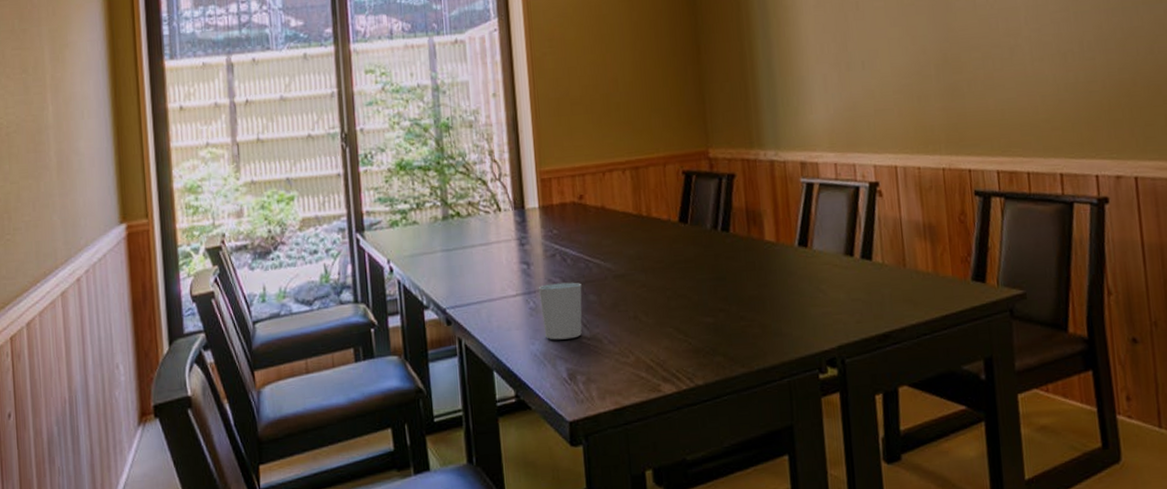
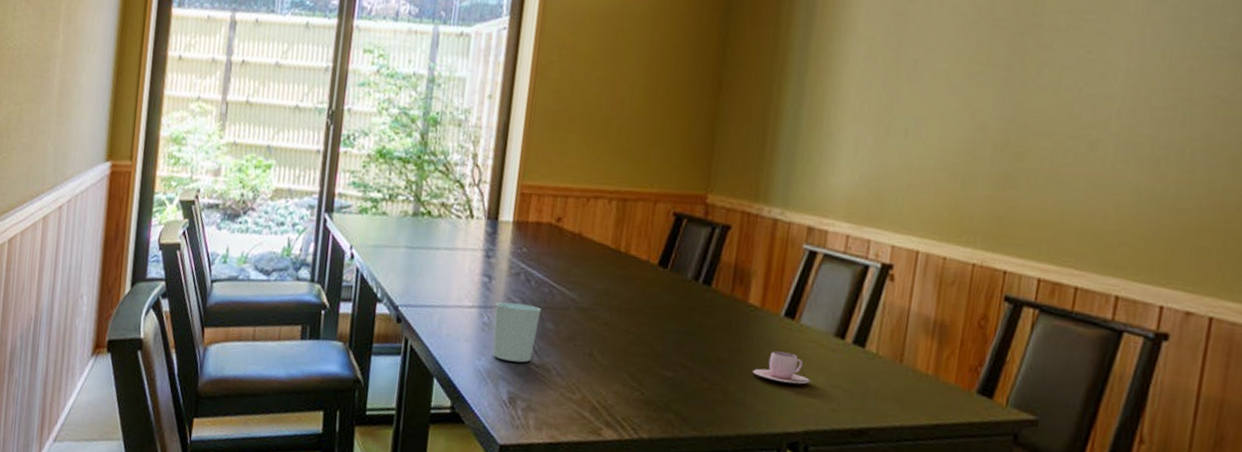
teacup: none [782,278,837,307] -> present [752,351,815,385]

